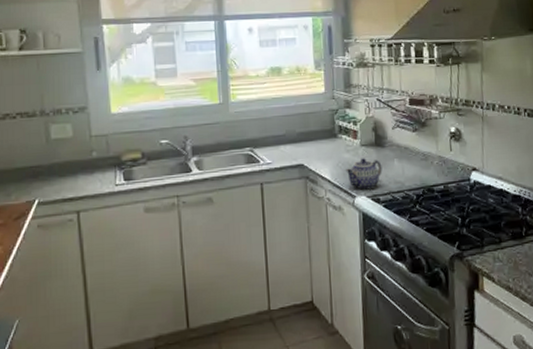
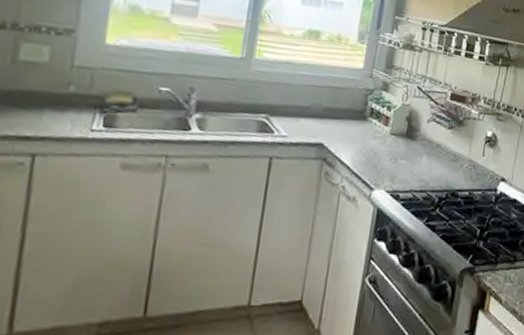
teapot: present [346,158,383,190] -> none [368,148,409,184]

